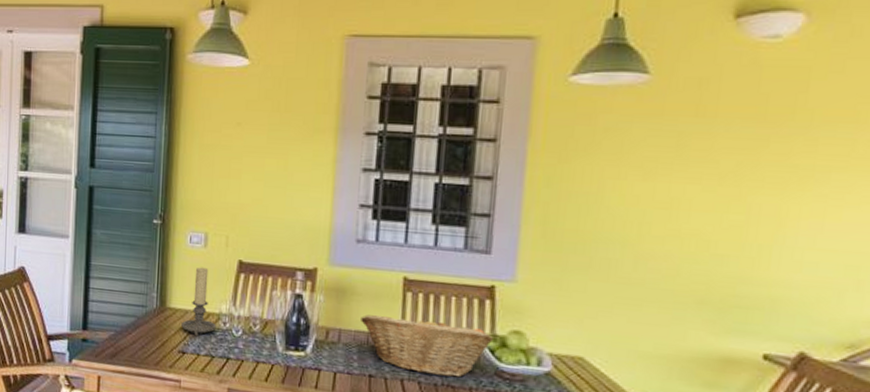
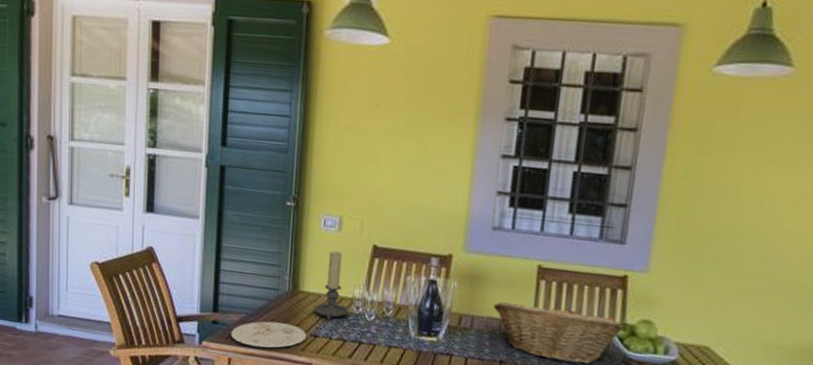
plate: none [100,338,175,365] -> present [231,321,307,348]

